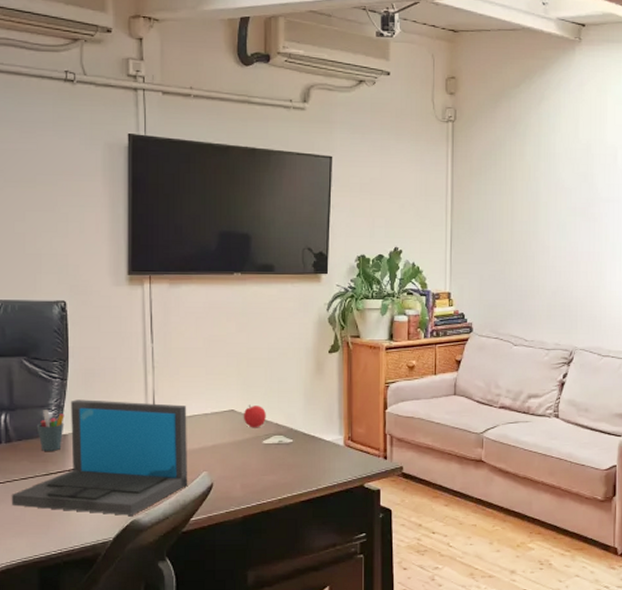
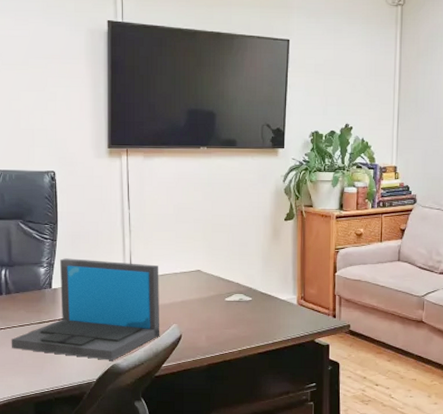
pen holder: present [36,410,64,451] -> none [31,267,55,303]
fruit: present [243,404,266,428] -> none [208,265,228,287]

